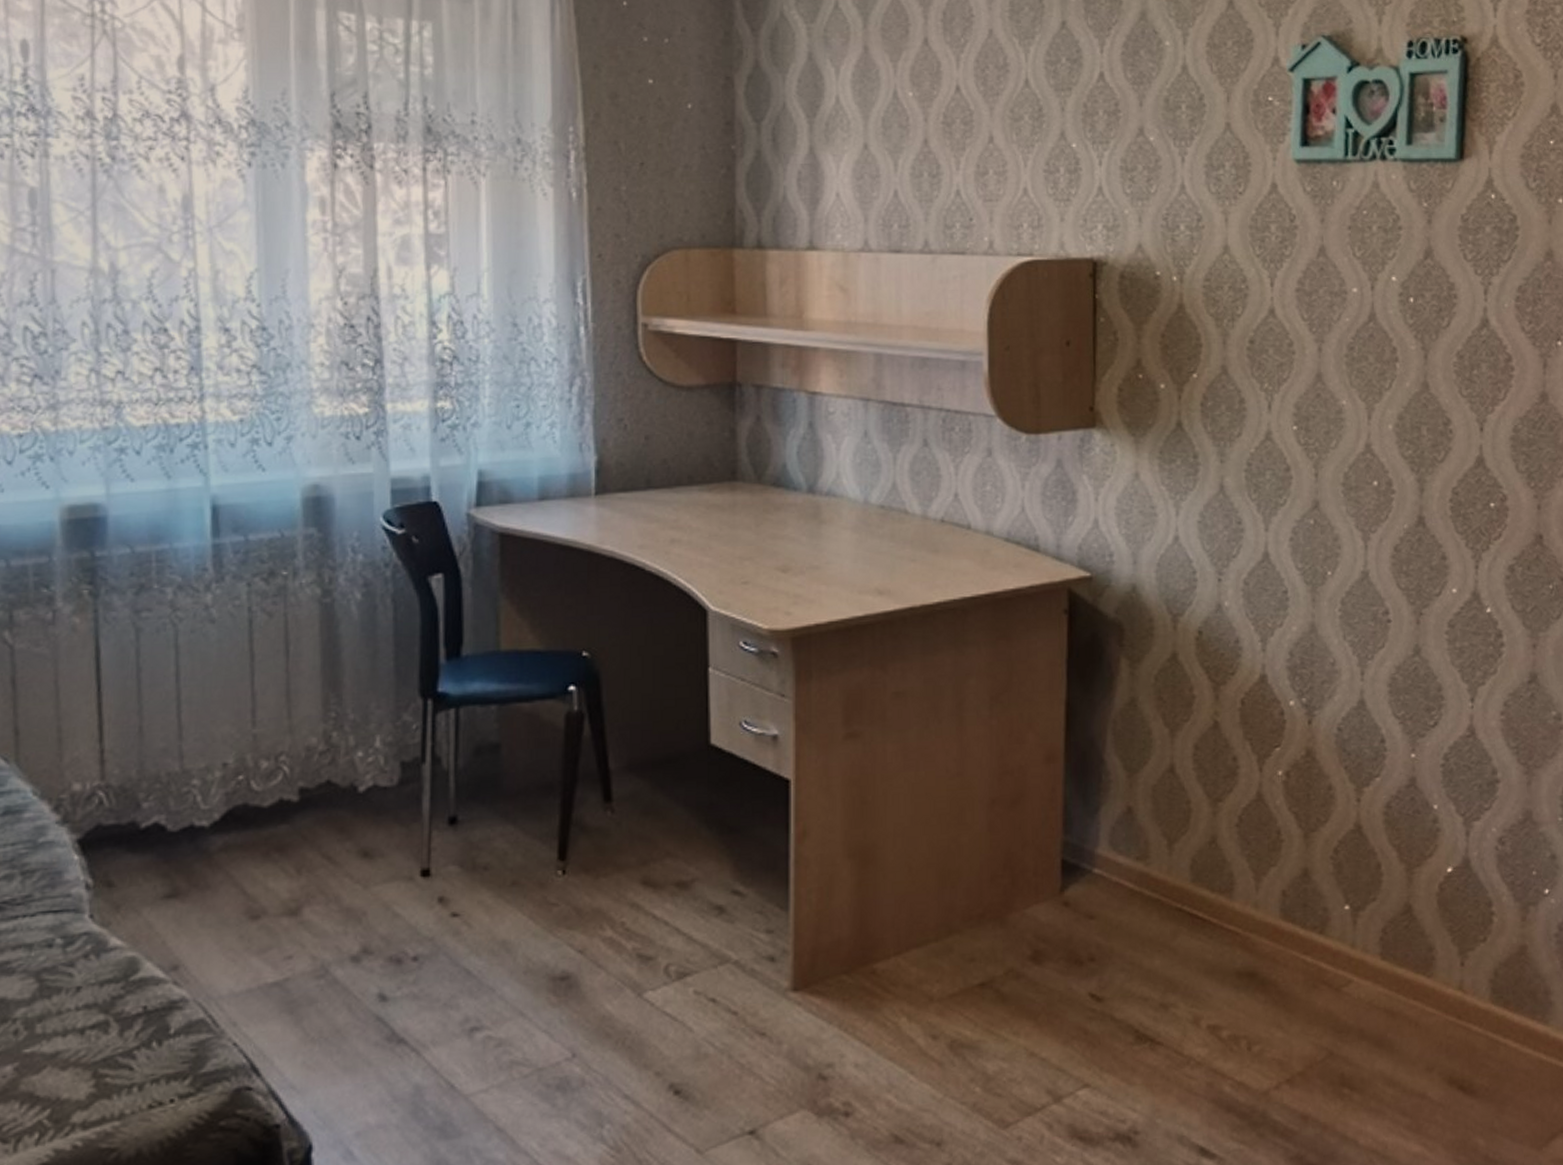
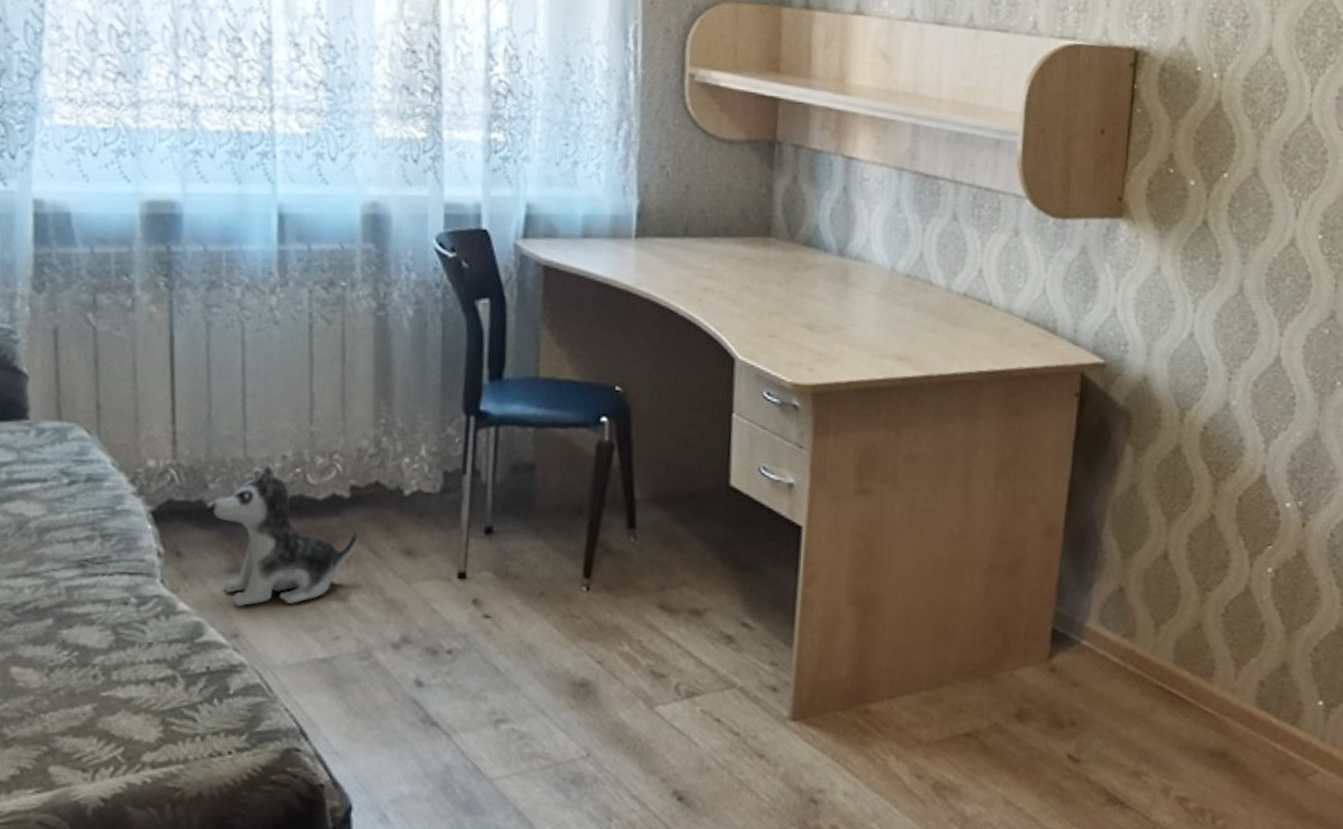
plush toy: none [146,775,310,935] -> present [212,464,359,607]

